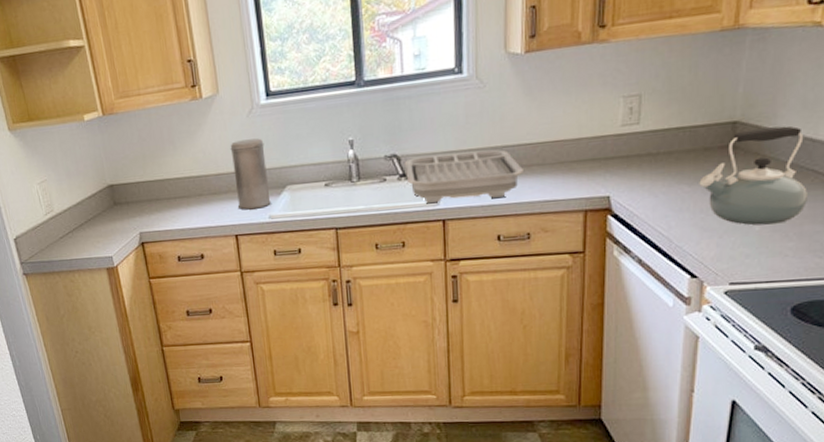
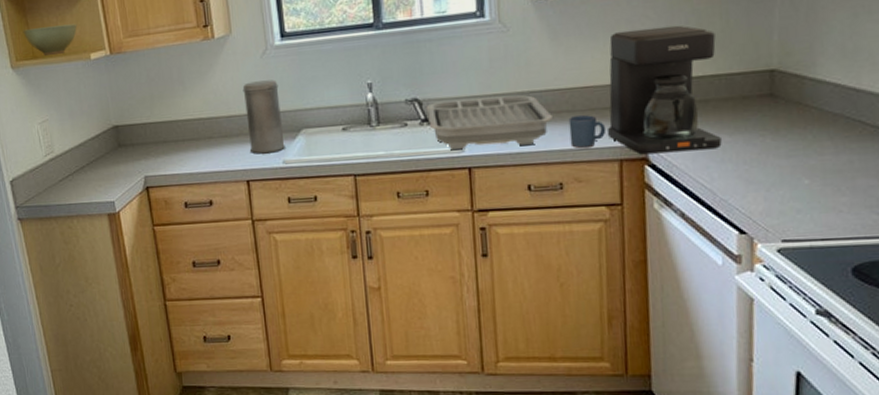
bowl: none [17,85,70,119] -> present [23,23,78,57]
mug: none [538,167,574,201] -> present [568,114,607,149]
coffee maker: none [574,78,683,205] -> present [607,25,722,155]
kettle: present [699,125,807,226] -> none [740,74,857,179]

